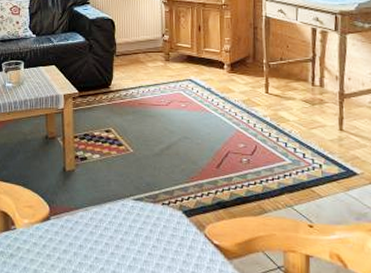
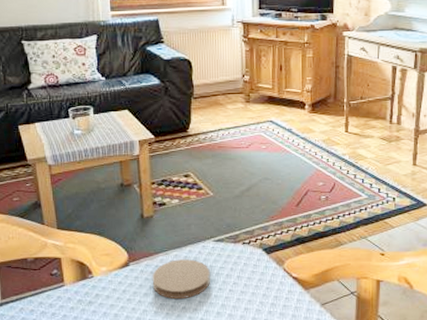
coaster: none [72,216,129,260] -> present [152,259,210,300]

